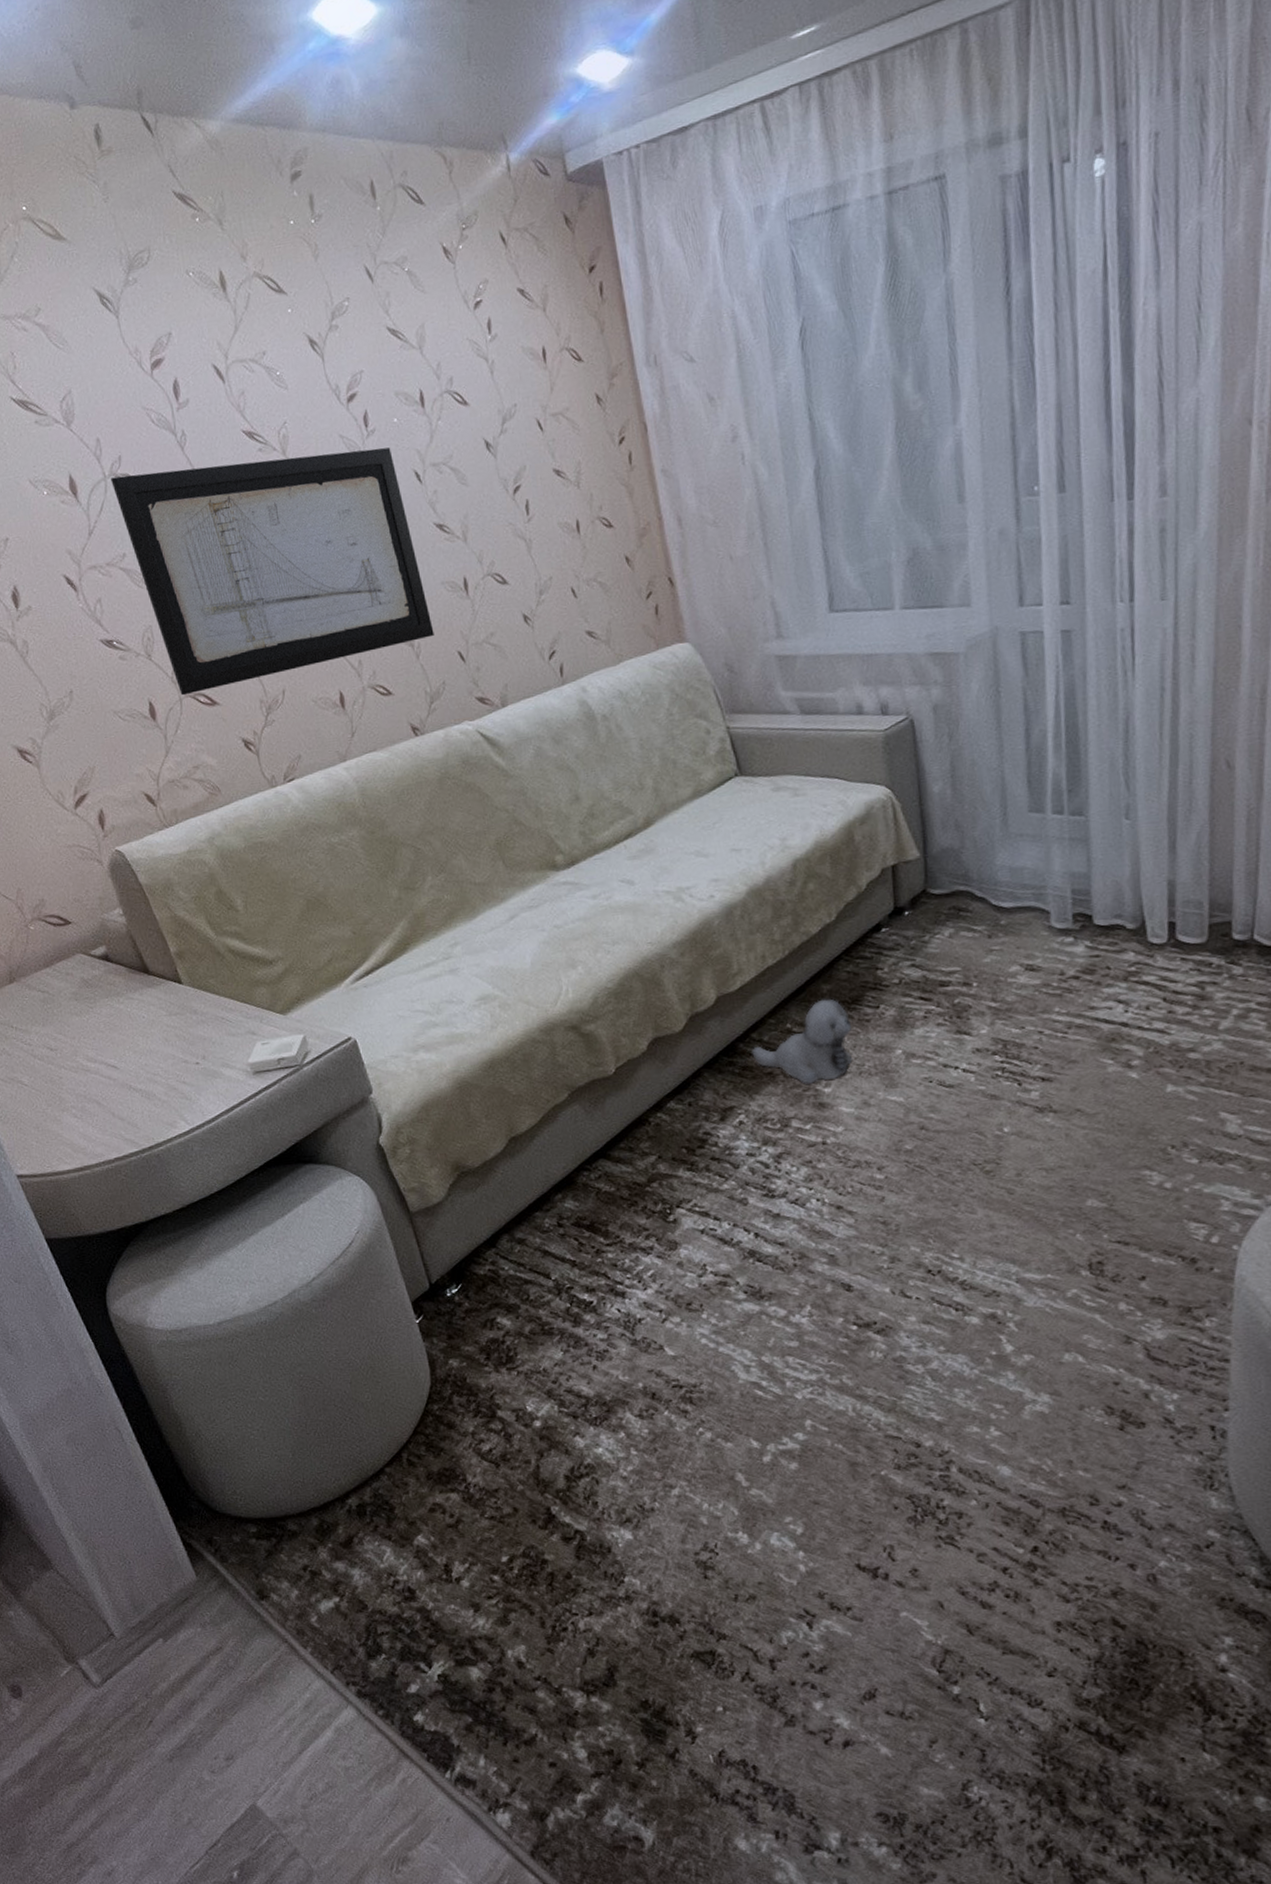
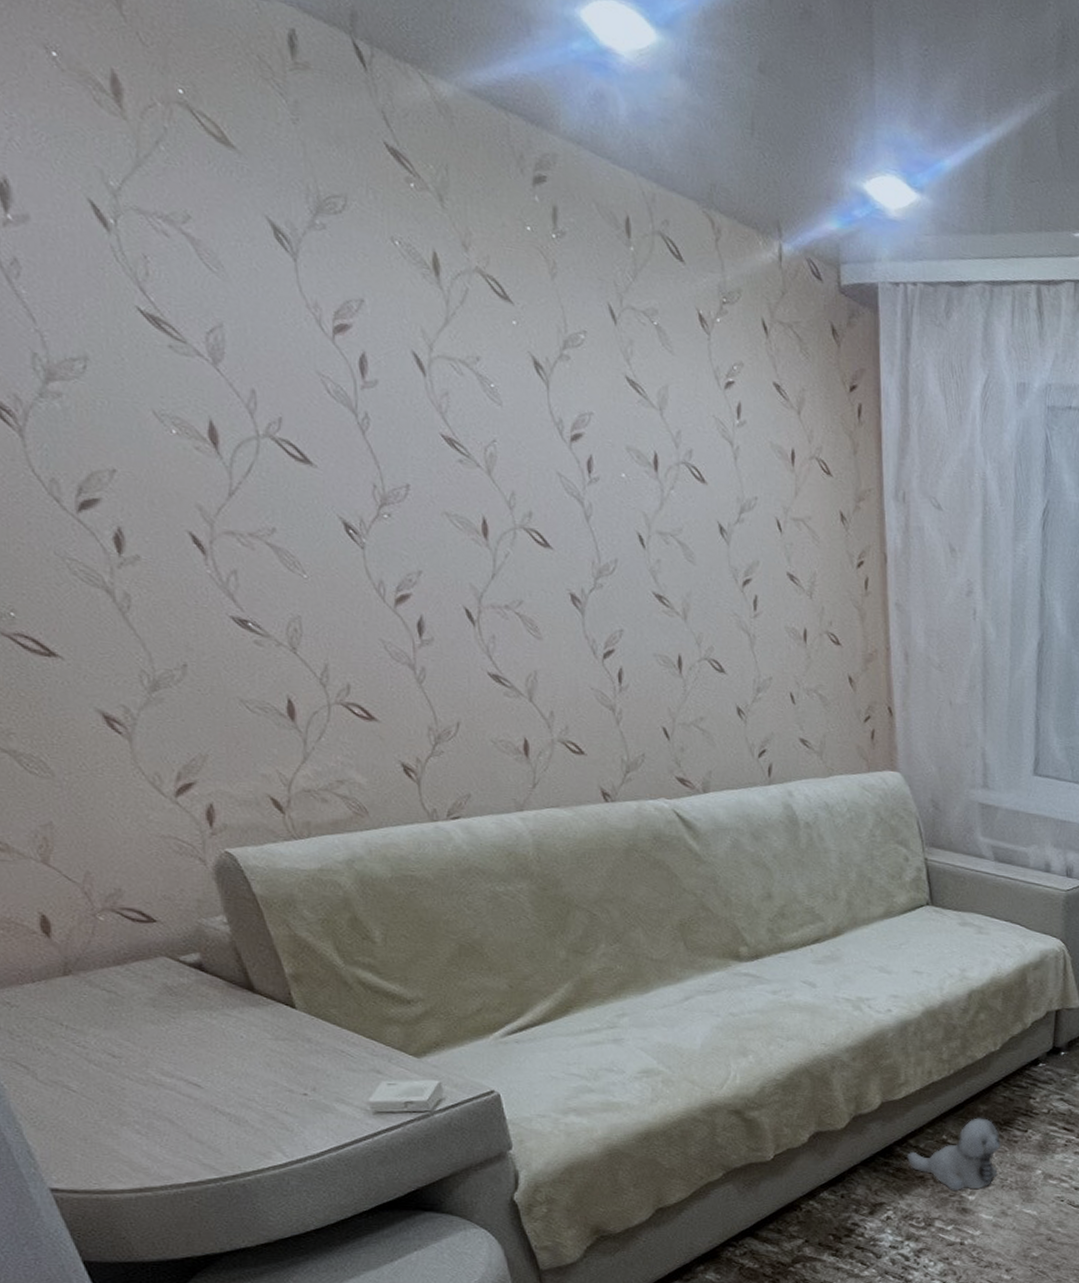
wall art: present [111,447,434,696] -> none [266,439,639,707]

